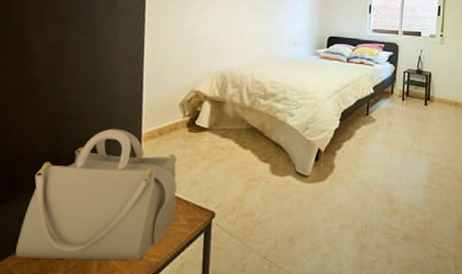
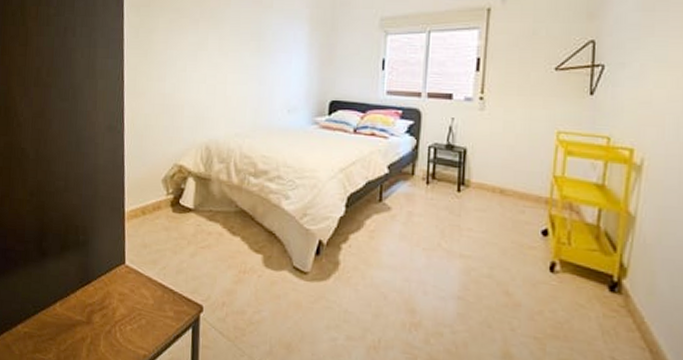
handbag: present [16,128,178,260] -> none [13,204,163,351]

